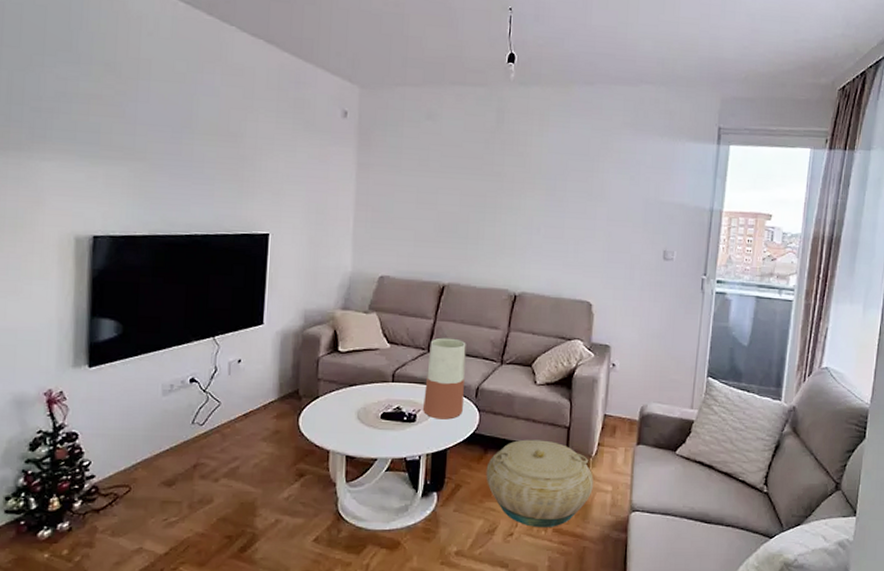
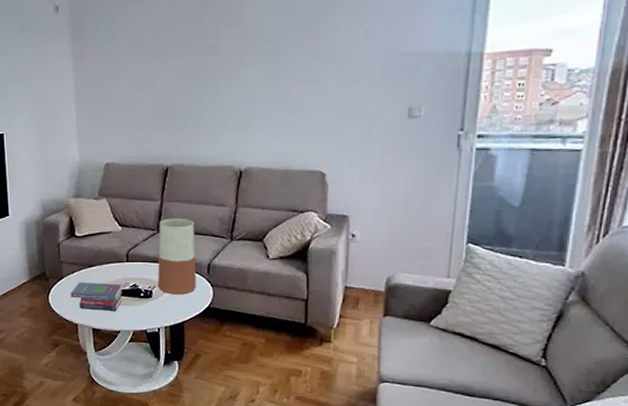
books: none [325,402,384,436] -> present [71,282,122,311]
basket: present [486,439,594,527] -> none [223,312,336,395]

